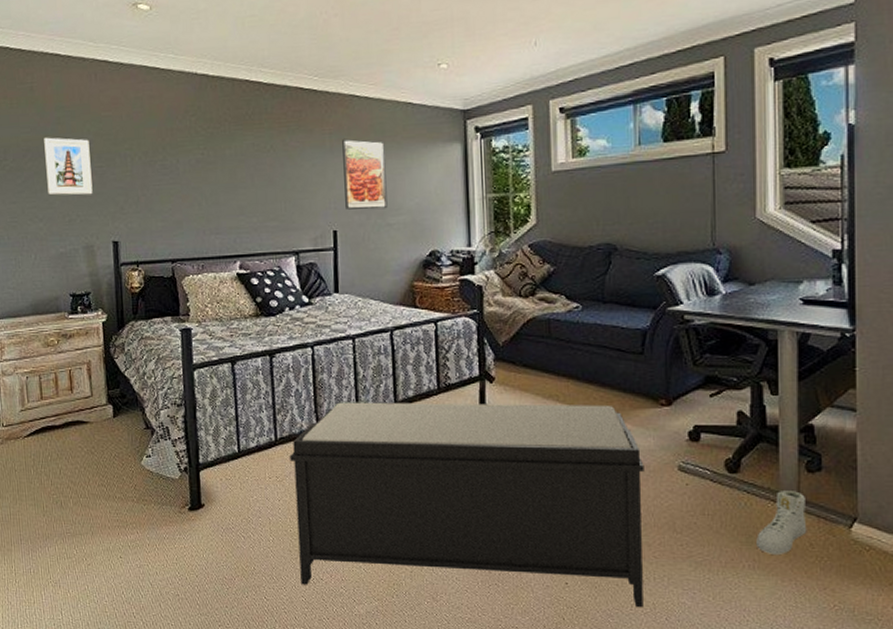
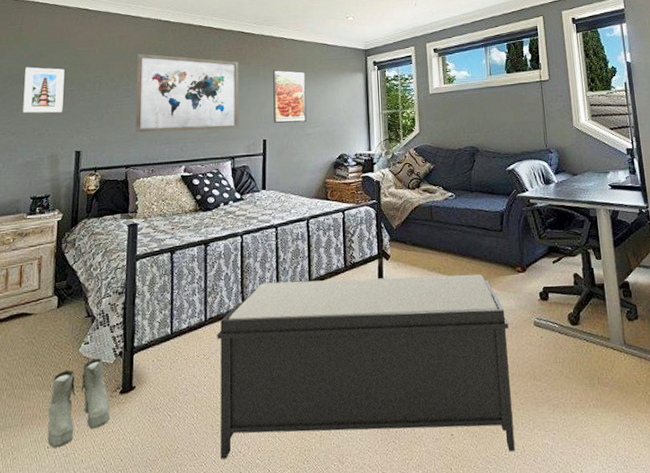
boots: none [117,473,180,559] -> present [47,358,110,448]
wall art: none [172,118,302,220] -> present [135,53,239,133]
sneaker: present [756,491,807,554] -> none [597,337,634,393]

